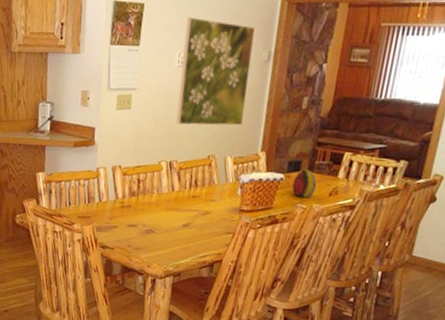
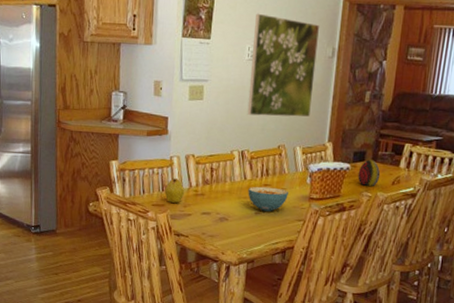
fruit: none [90,190,111,215] -> present [164,178,185,203]
cereal bowl: none [175,198,218,224] -> present [248,186,288,212]

